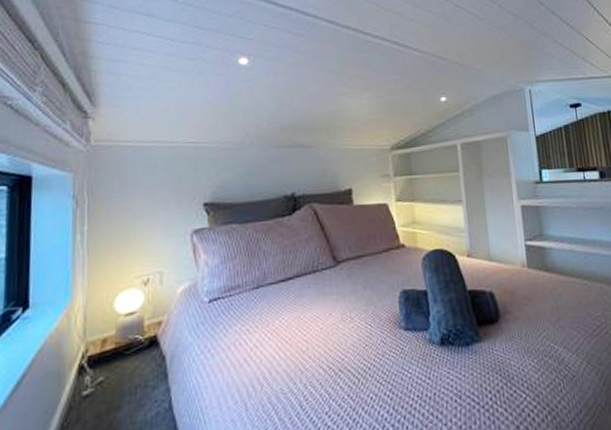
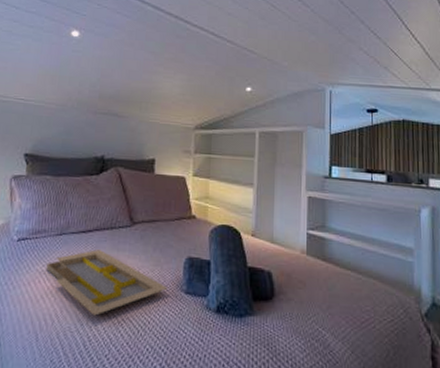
serving tray: none [246,296,385,371] -> present [46,248,168,316]

